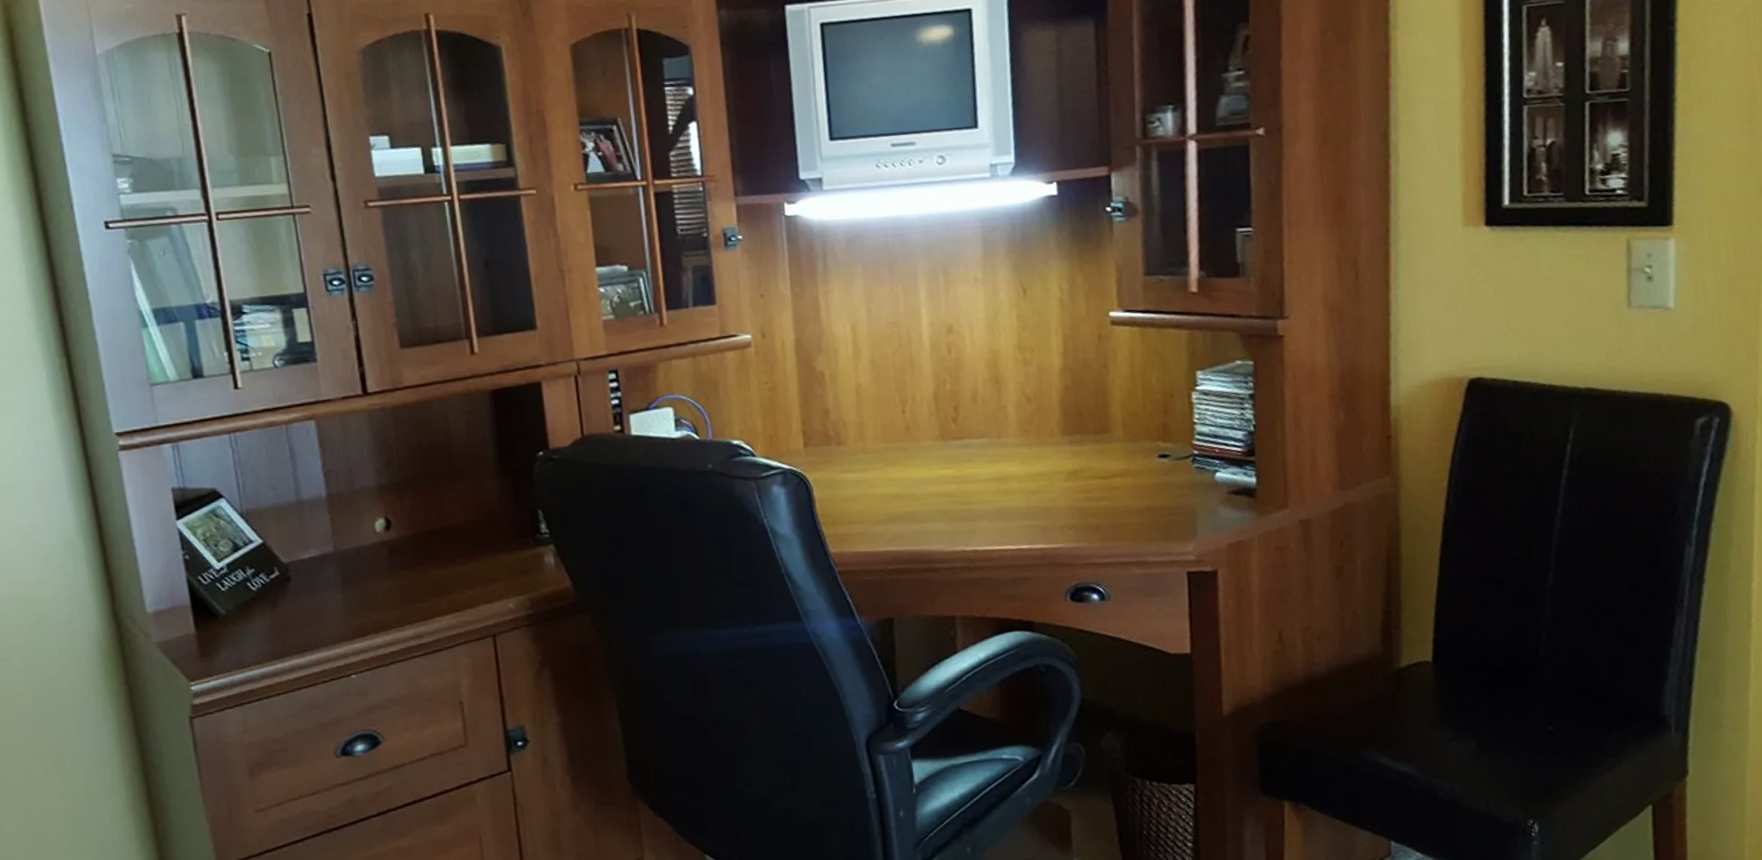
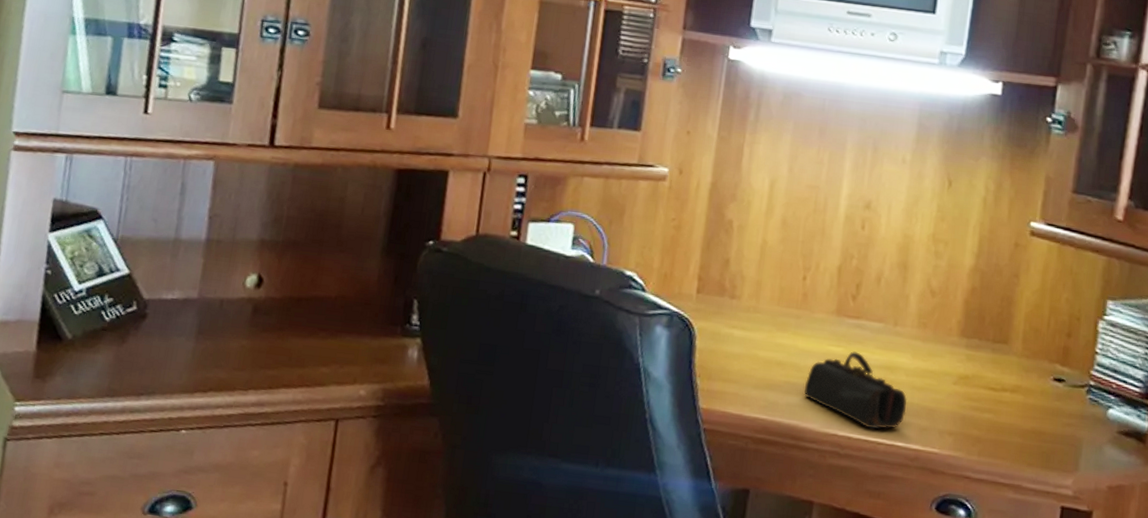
pencil case: none [924,470,1025,539] -> present [804,351,908,429]

